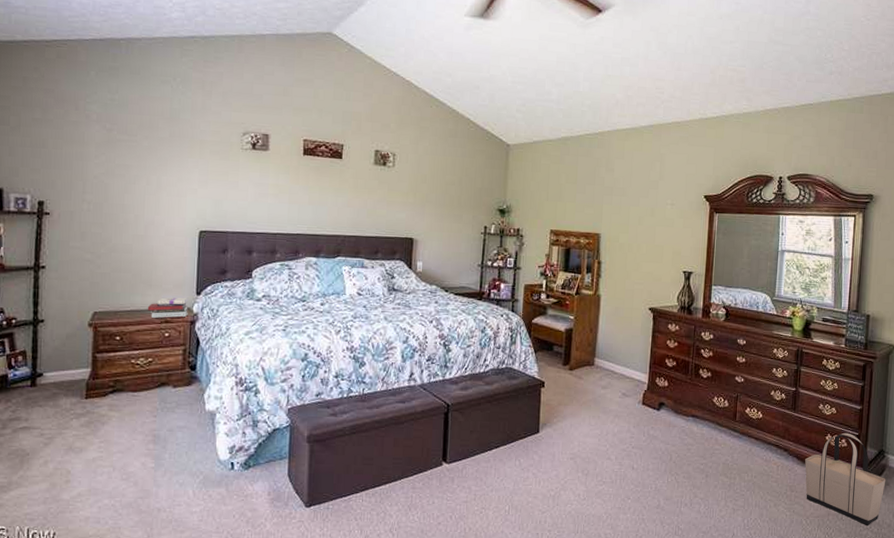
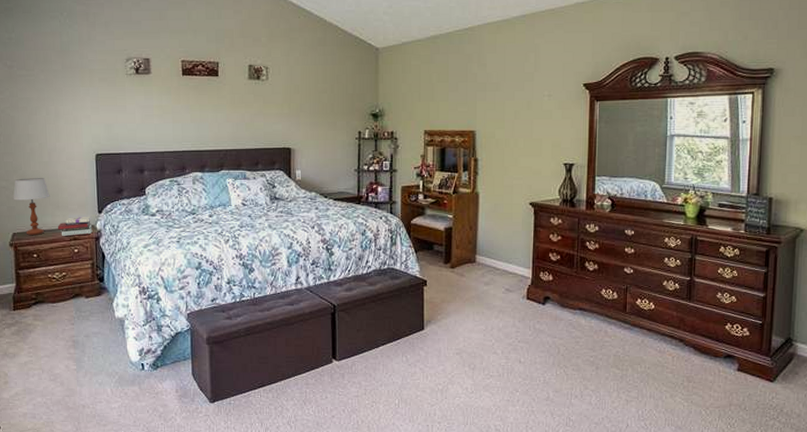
table lamp: none [98,251,142,316] -> present [13,178,50,236]
shopping bag: present [805,432,886,525] -> none [703,321,794,415]

